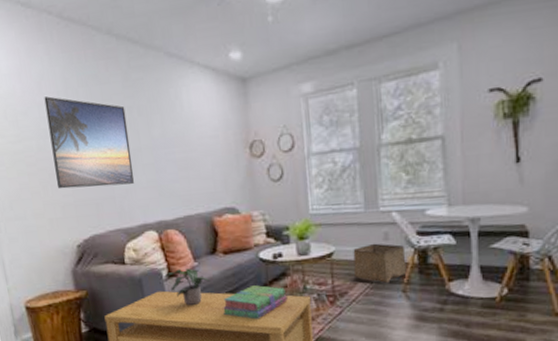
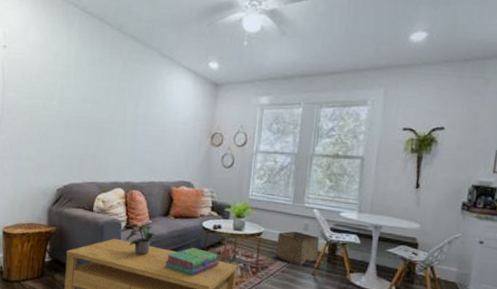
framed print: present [44,96,135,189] -> none [52,68,119,148]

